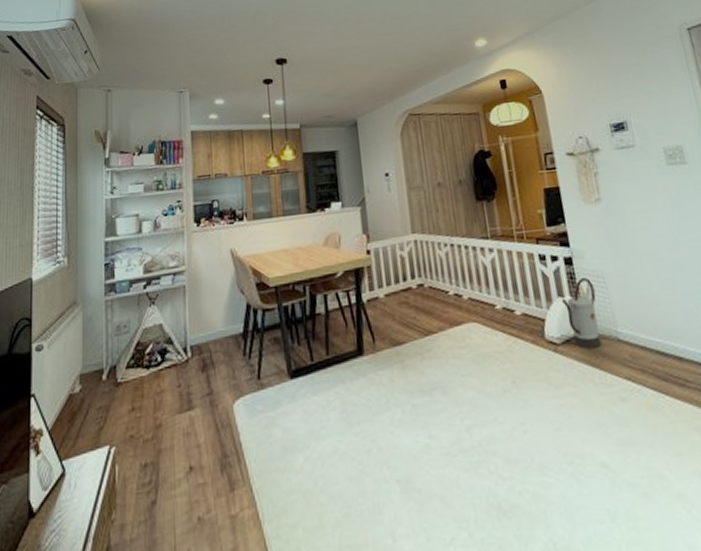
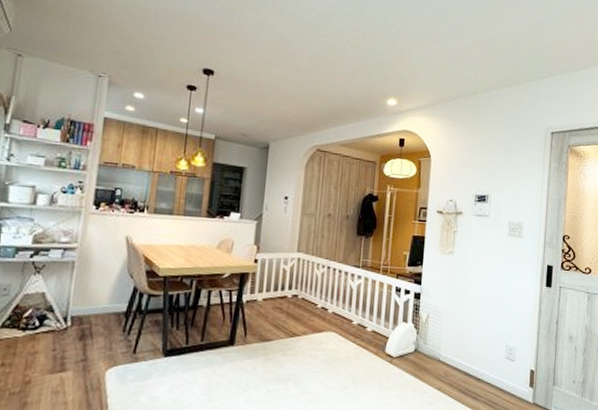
watering can: present [561,278,602,349] -> none [404,311,432,364]

